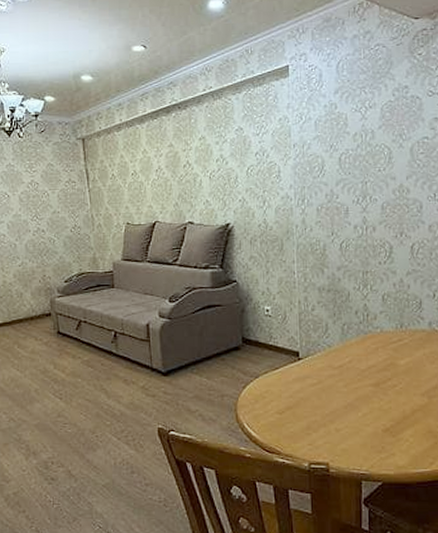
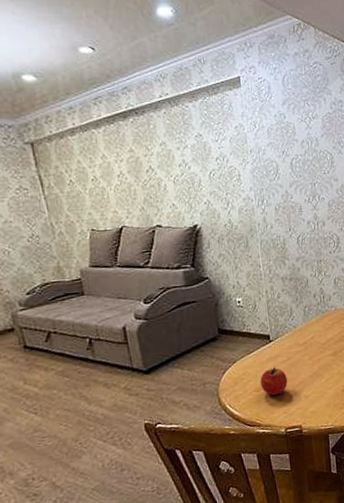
fruit: none [284,389,316,422] -> present [260,367,288,396]

